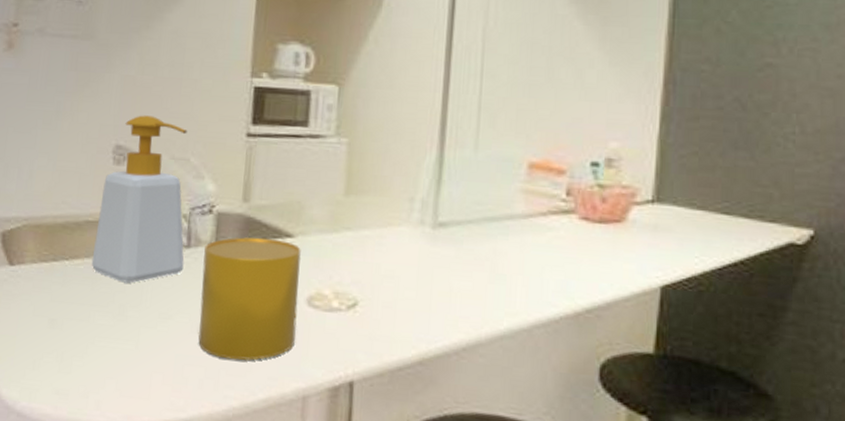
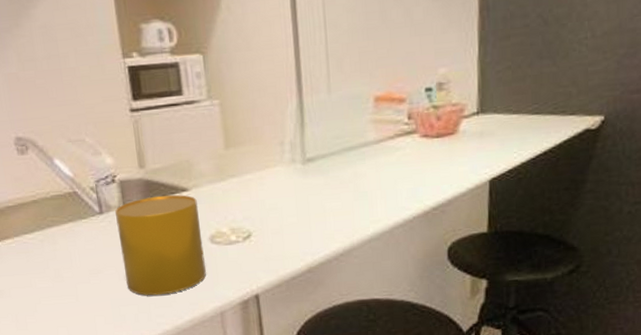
soap bottle: present [91,115,187,284] -> none [14,106,101,252]

